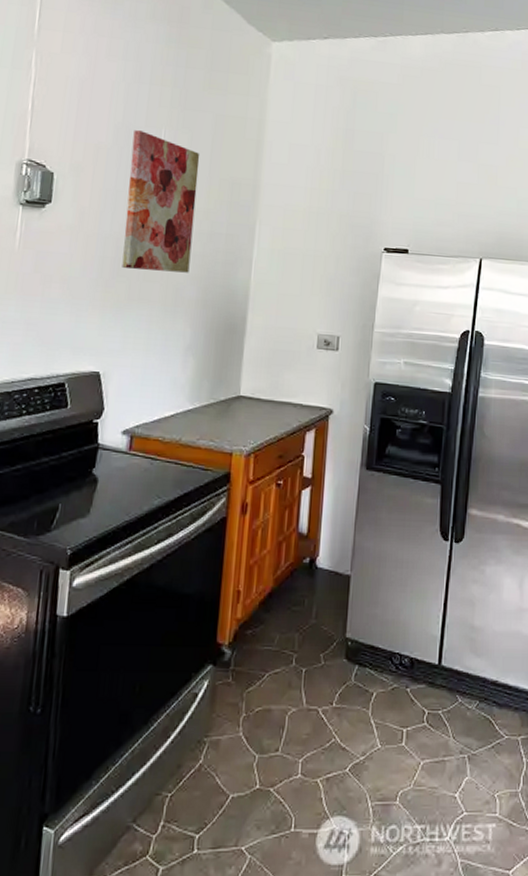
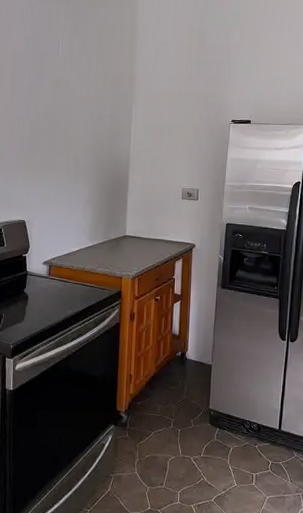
wall art: present [122,130,200,273] -> none [36,40,89,146]

